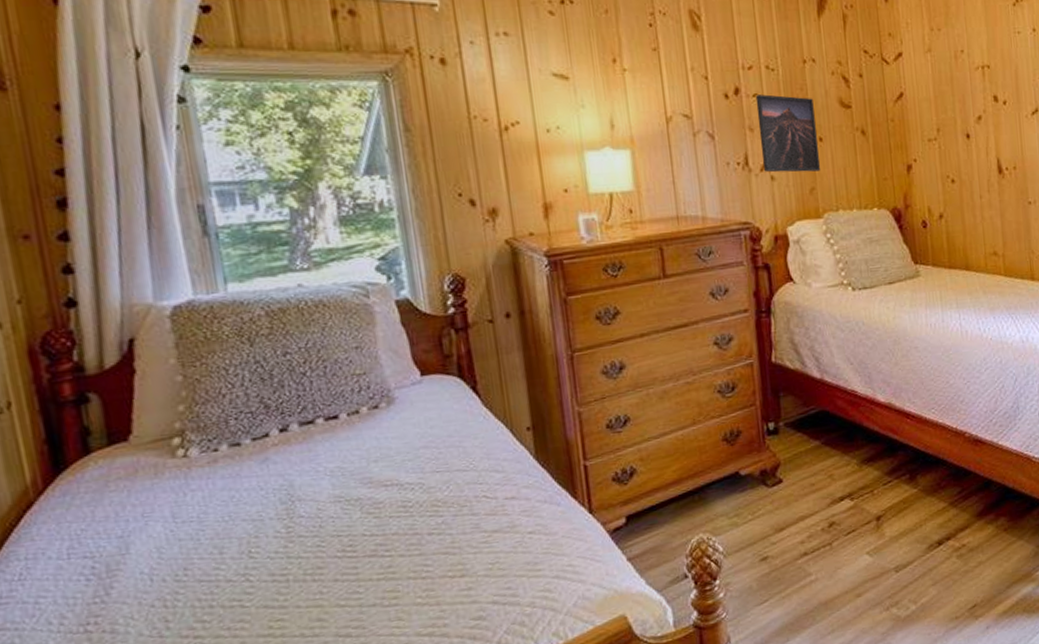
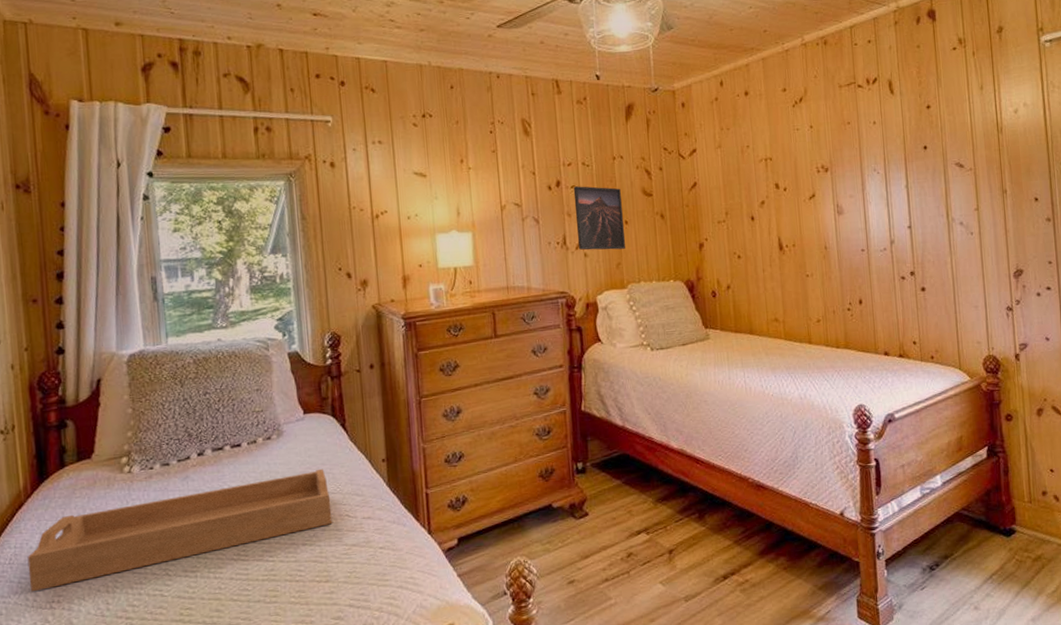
serving tray: none [45,441,466,614] -> present [27,468,333,592]

